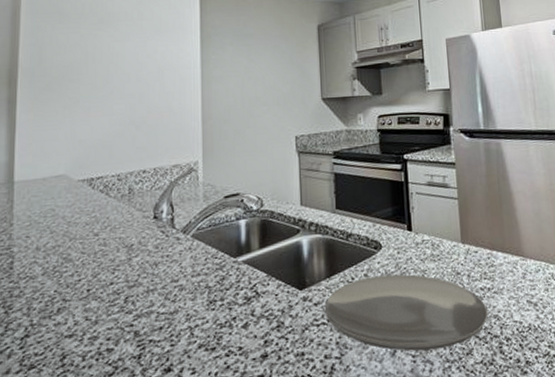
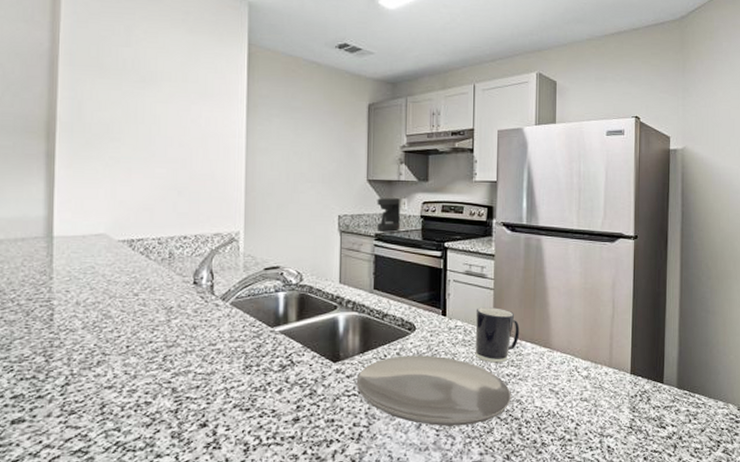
coffee maker: none [332,114,357,149] -> present [377,198,400,232]
mug: none [441,217,490,277] -> present [475,308,520,363]

